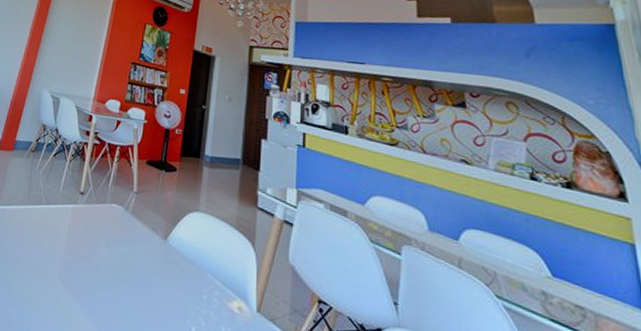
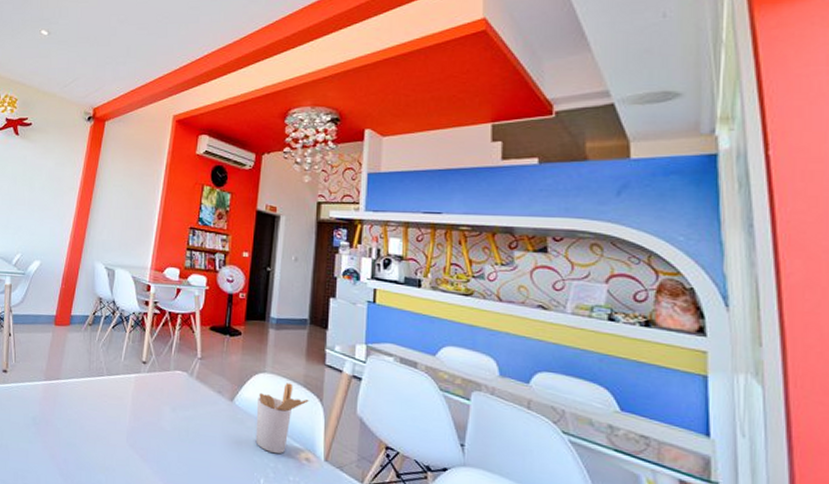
utensil holder: none [188,224,241,301] -> present [255,383,309,454]

